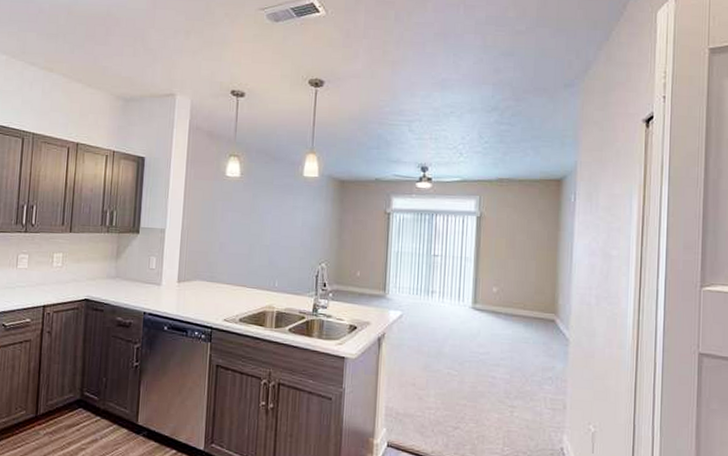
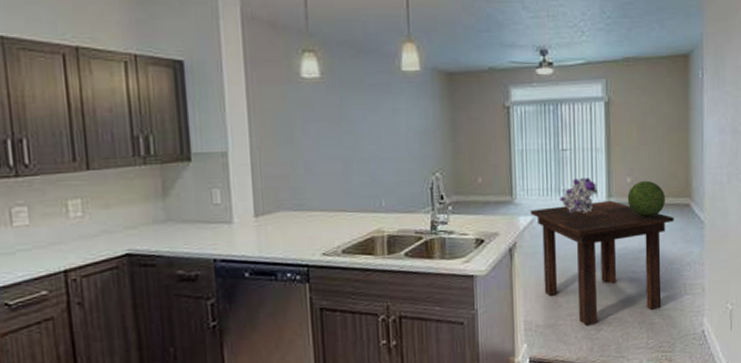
dining table: none [400,305,538,422] -> present [530,200,674,326]
bouquet: none [428,282,464,315] -> present [559,178,598,213]
decorative sphere: none [492,292,531,327] -> present [627,180,666,217]

